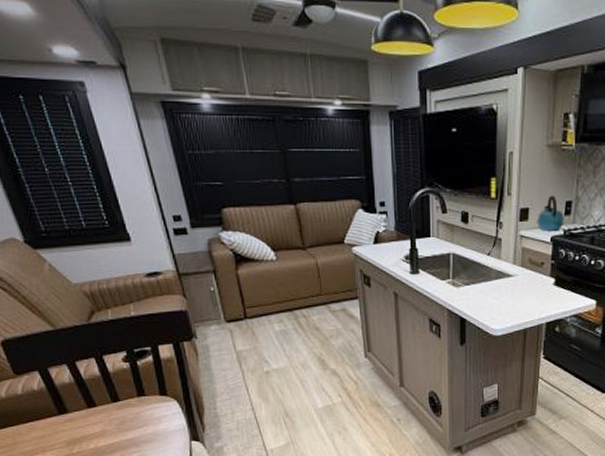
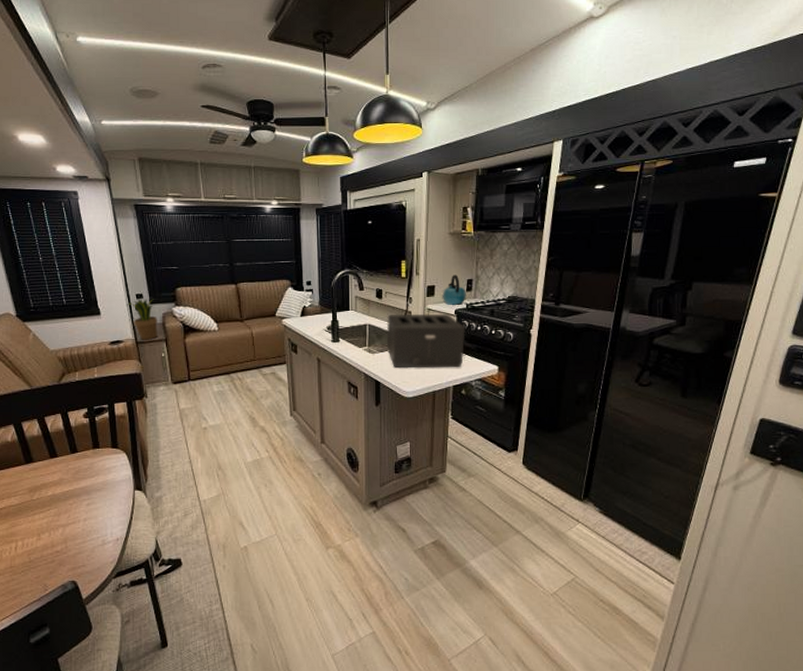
potted plant: none [163,222,204,273] -> present [127,299,158,341]
toaster: none [472,241,562,304] -> present [386,314,466,369]

